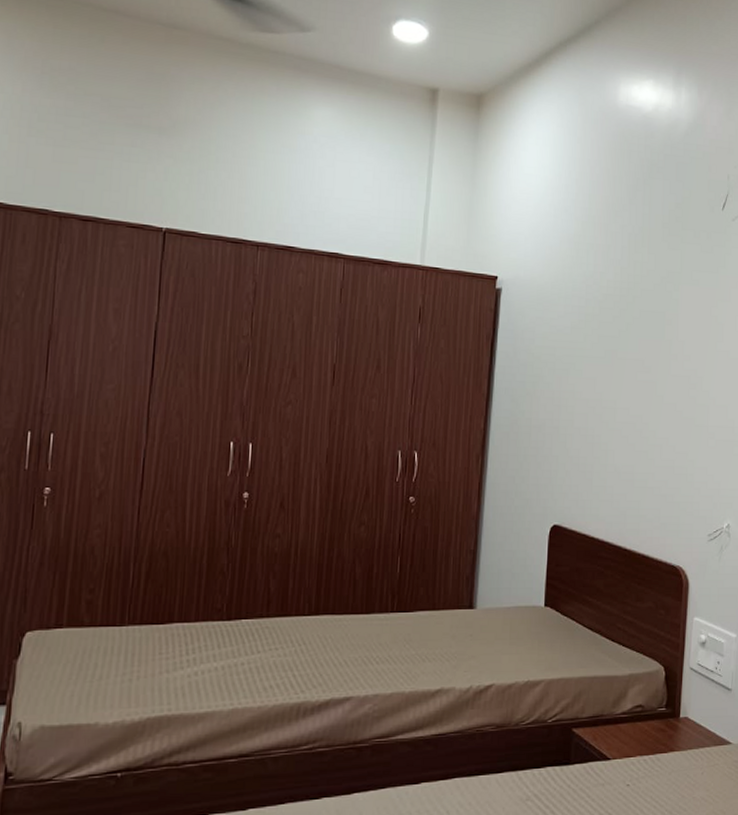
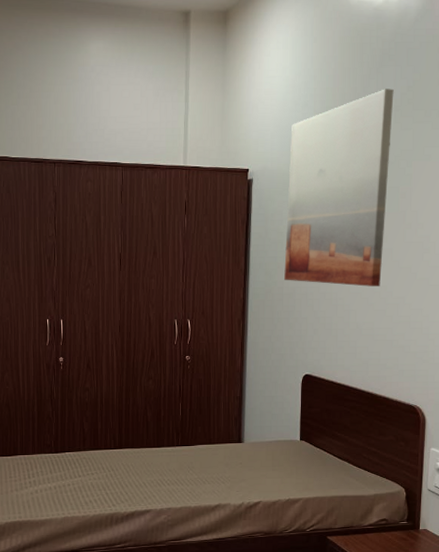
wall art: none [533,202,662,424] -> present [284,89,394,287]

